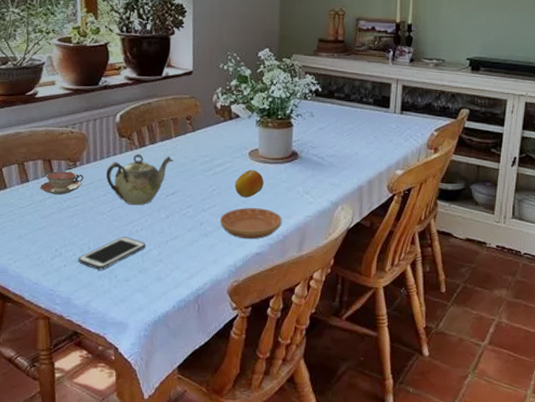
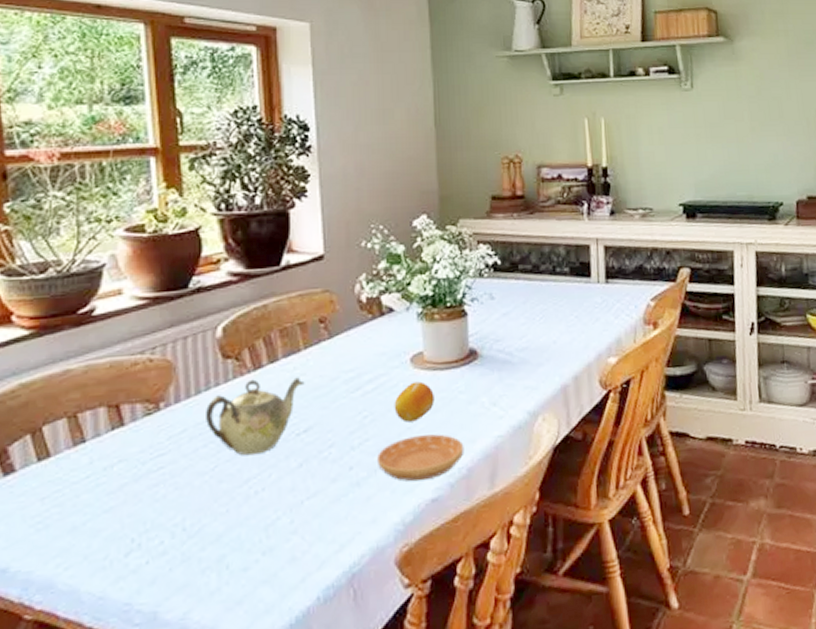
teacup: present [40,171,84,195] -> none [103,417,171,456]
cell phone: present [78,237,146,270] -> none [167,504,271,561]

